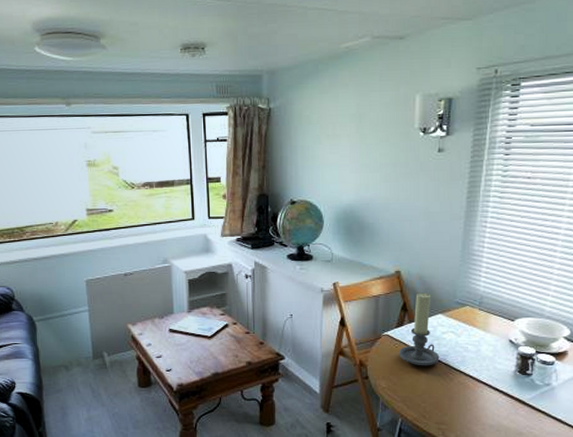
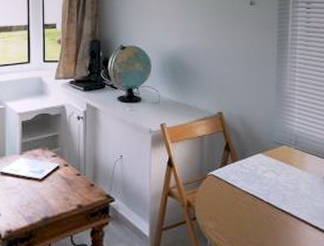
candle holder: present [398,292,440,366] -> none [223,132,262,206]

